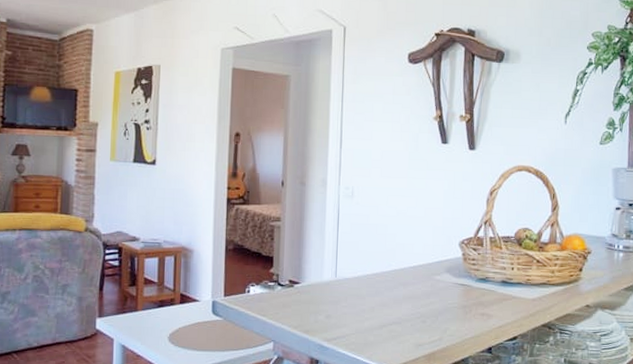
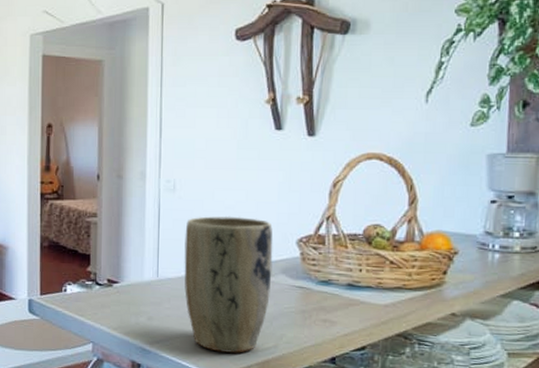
plant pot: none [360,220,439,348] -> present [184,216,273,354]

